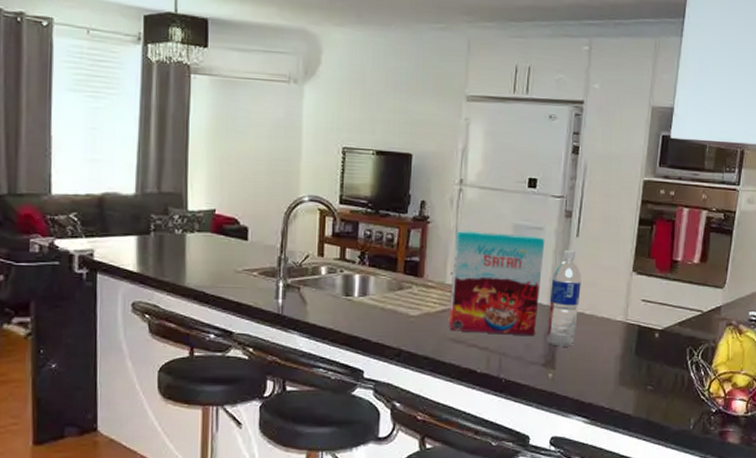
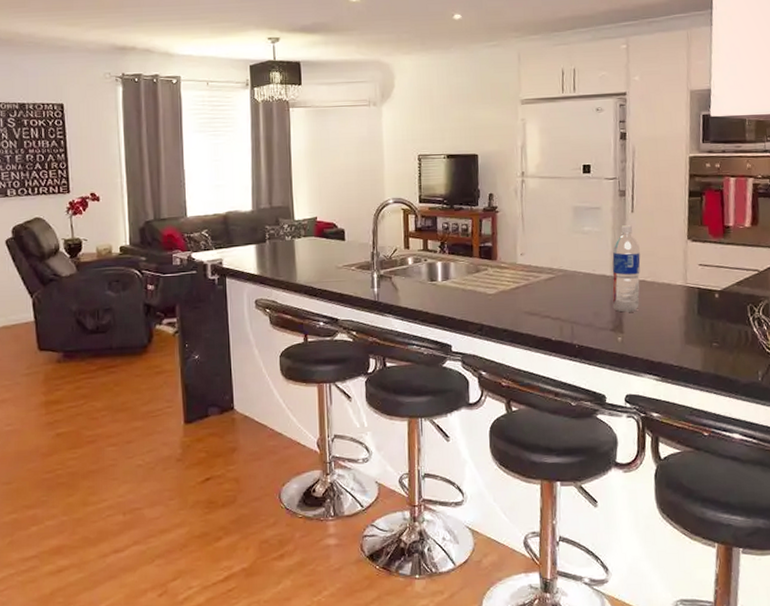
cereal box: present [448,230,545,337] -> none [522,215,603,305]

